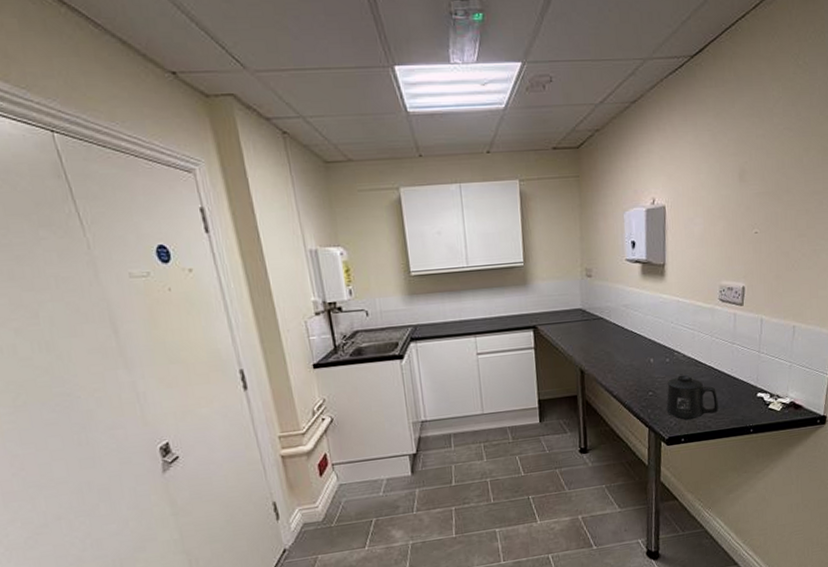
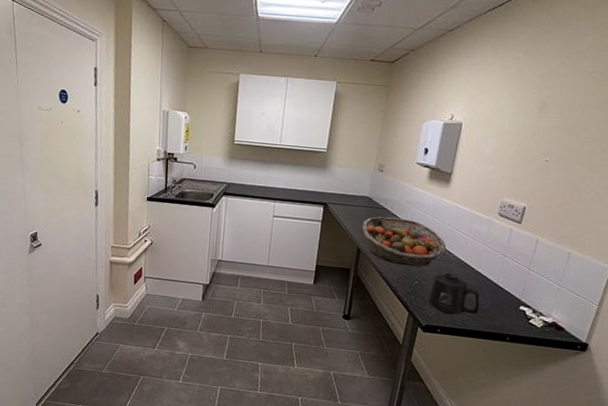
fruit basket: none [581,325,675,379] -> present [362,216,447,267]

